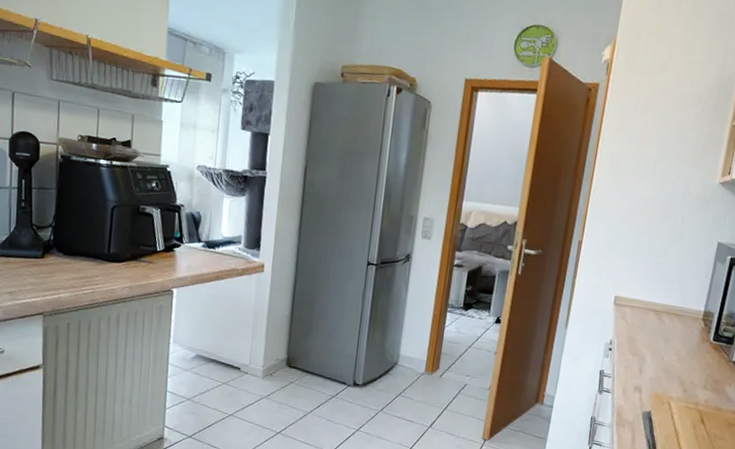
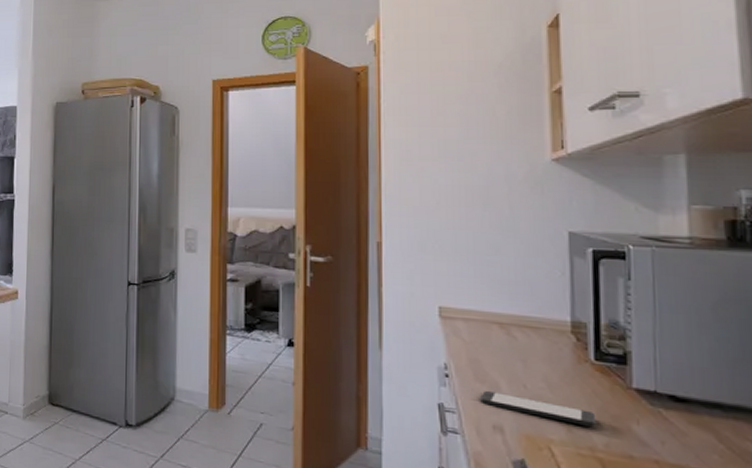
smartphone: none [629,361,705,388] -> present [479,390,597,426]

